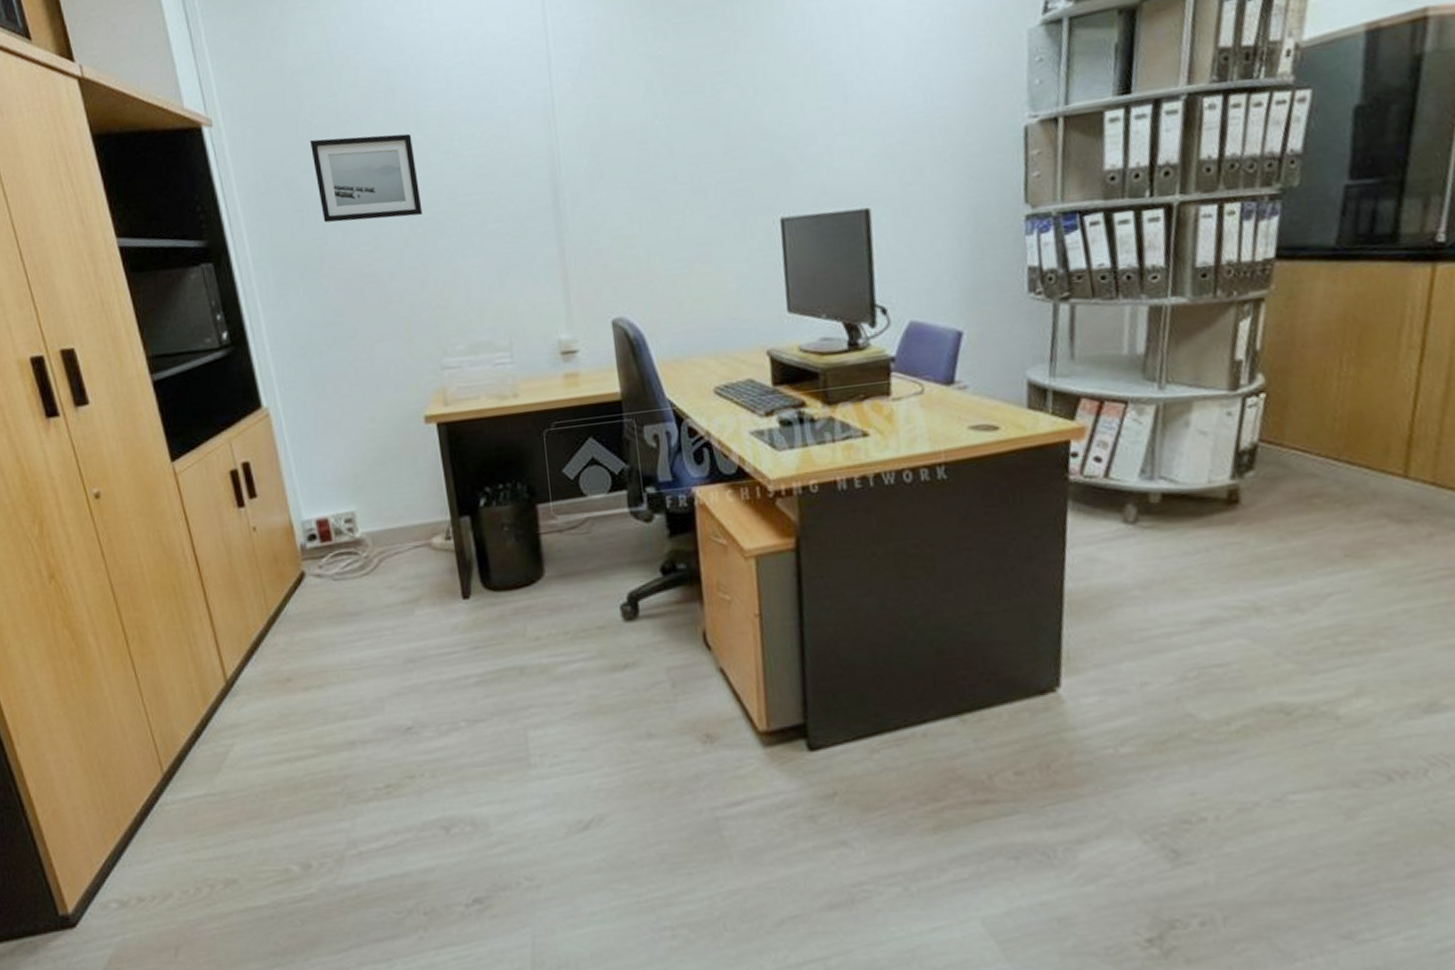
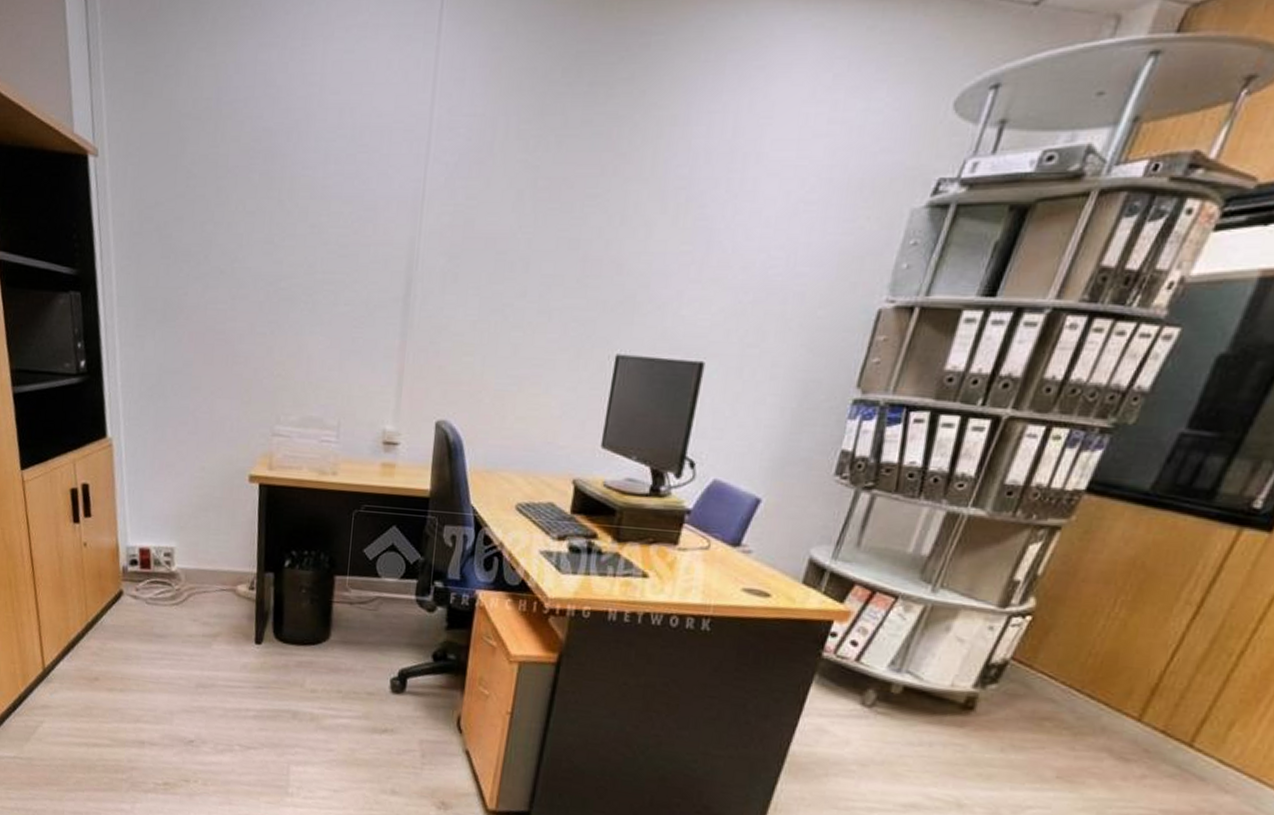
wall art: present [310,133,423,223] -> none [186,189,283,284]

